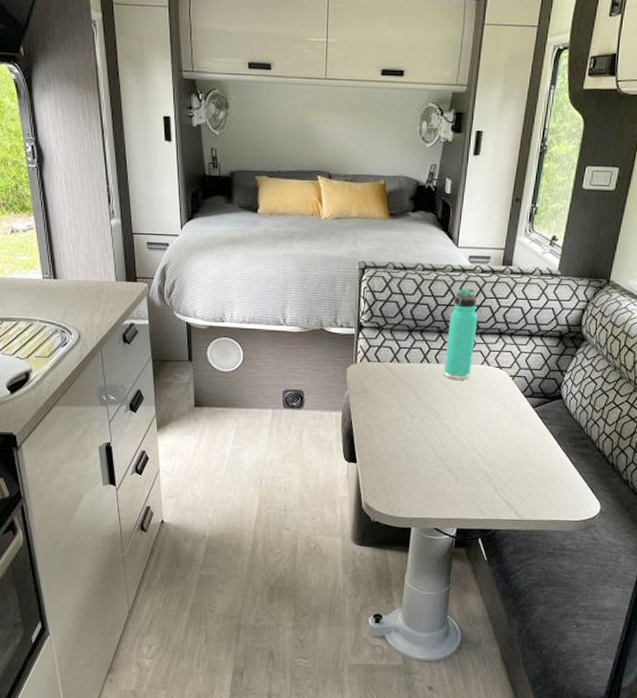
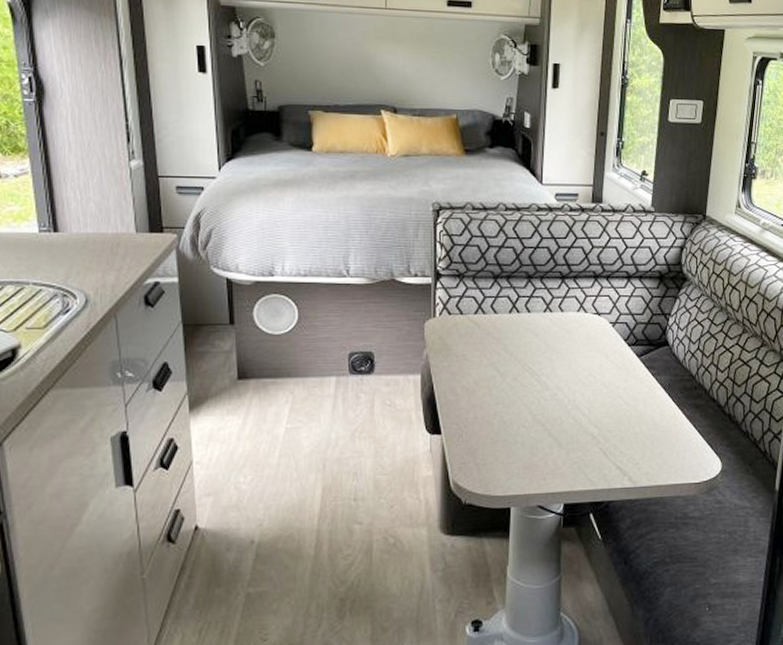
thermos bottle: present [443,288,478,380] -> none [535,228,570,330]

